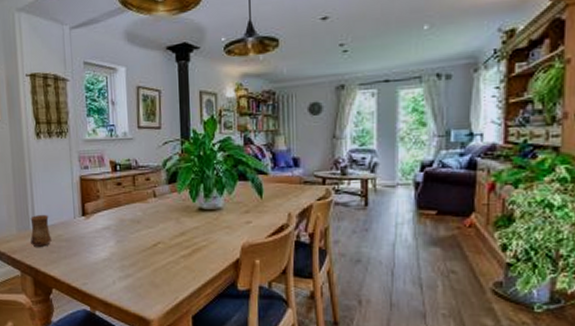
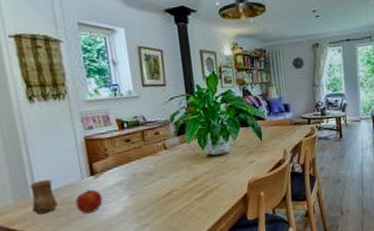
fruit: none [66,230,91,254] -> present [75,189,103,214]

